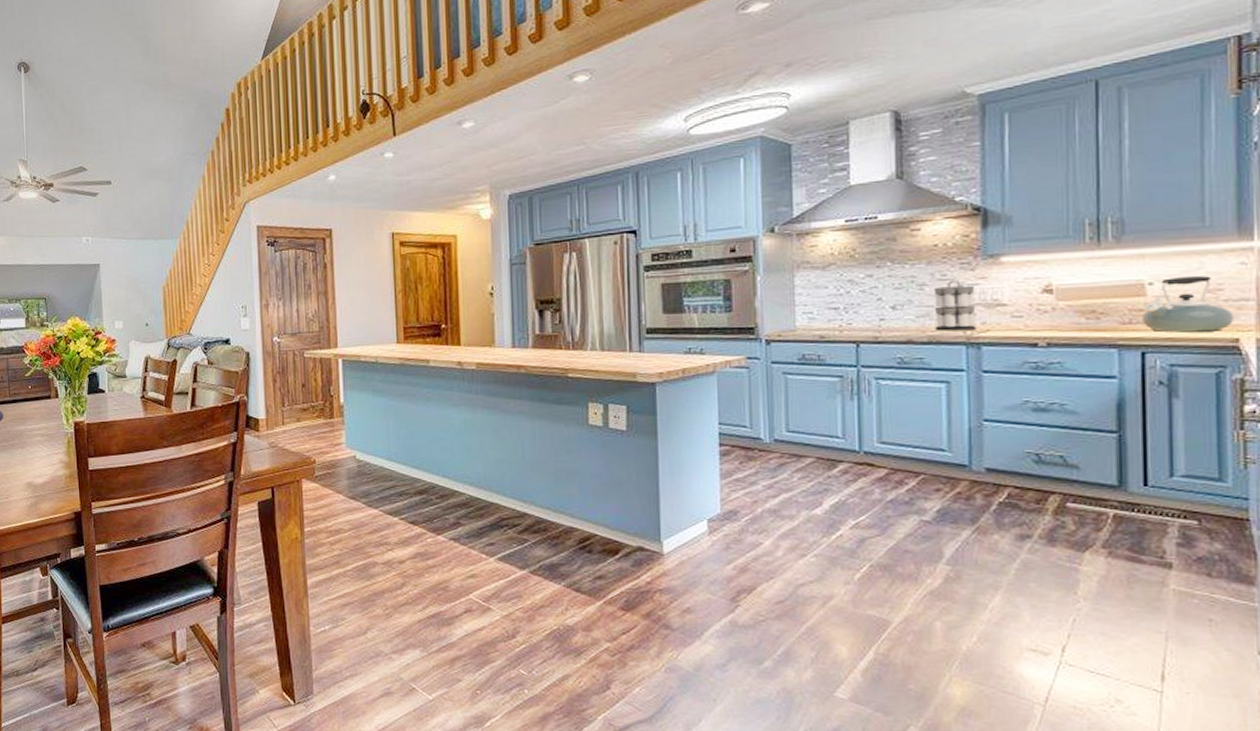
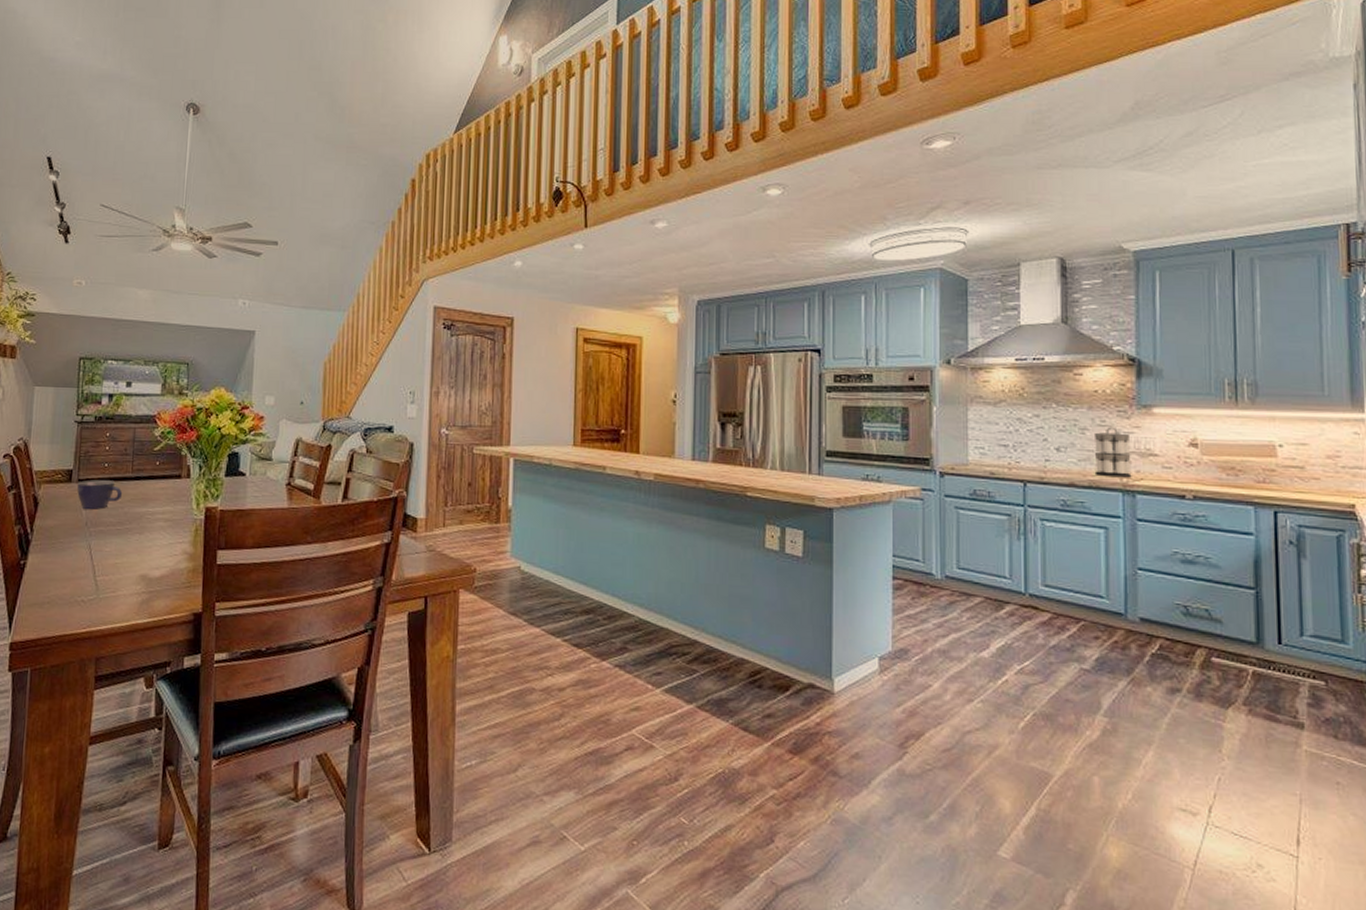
kettle: present [1142,276,1235,333] -> none [1274,441,1351,496]

